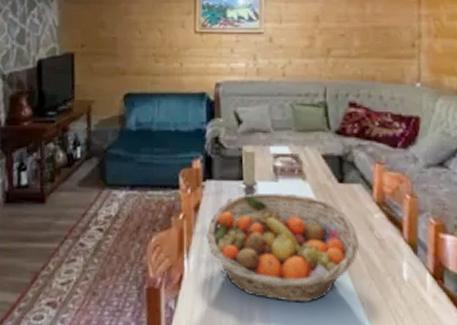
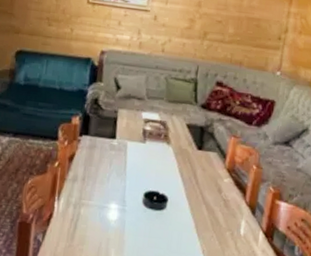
fruit basket: present [206,192,360,303] -> none [76,150,208,246]
candle holder: present [227,148,258,201] -> none [98,111,130,156]

